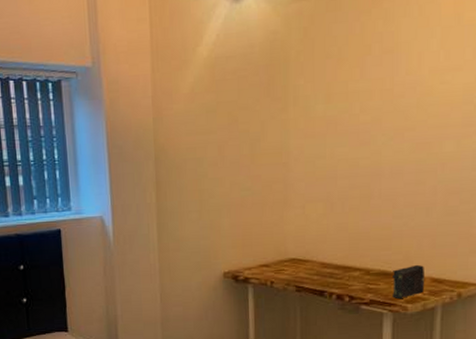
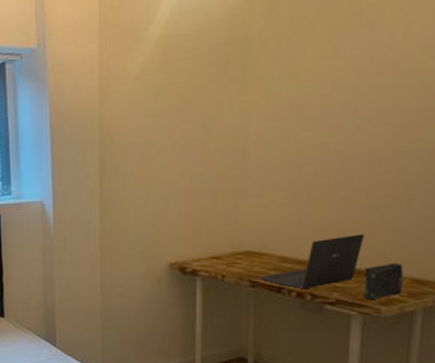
laptop: none [303,239,392,292] -> present [259,234,365,290]

